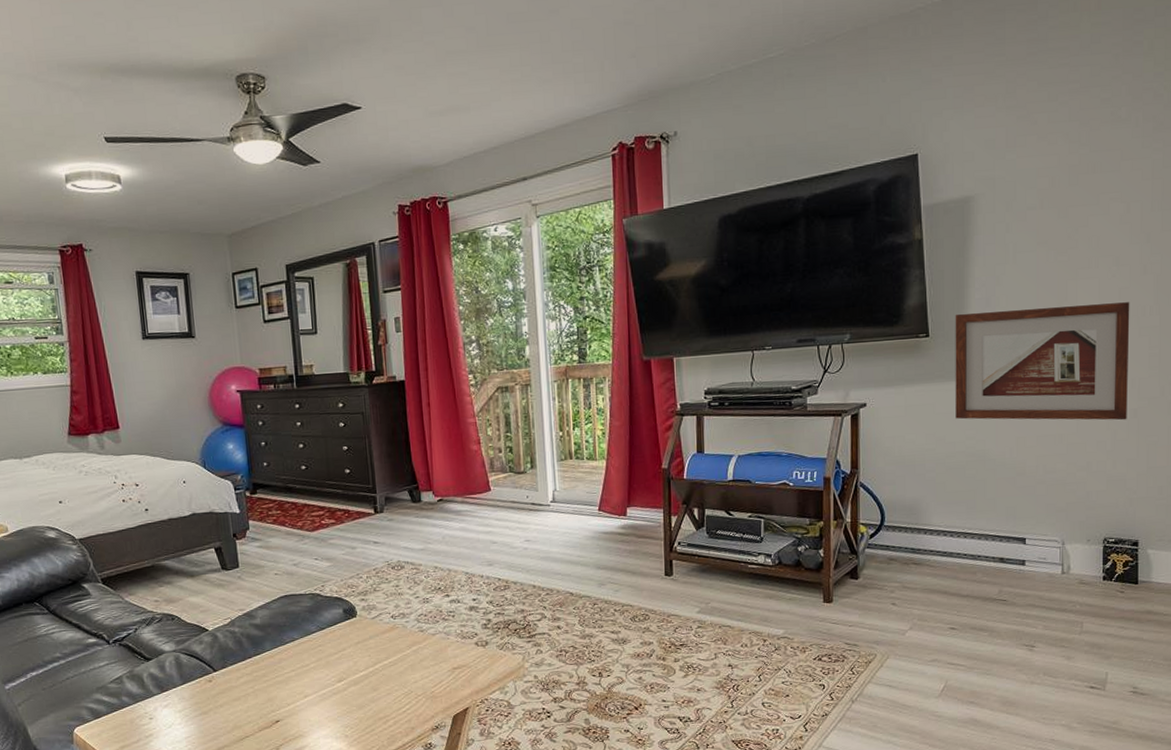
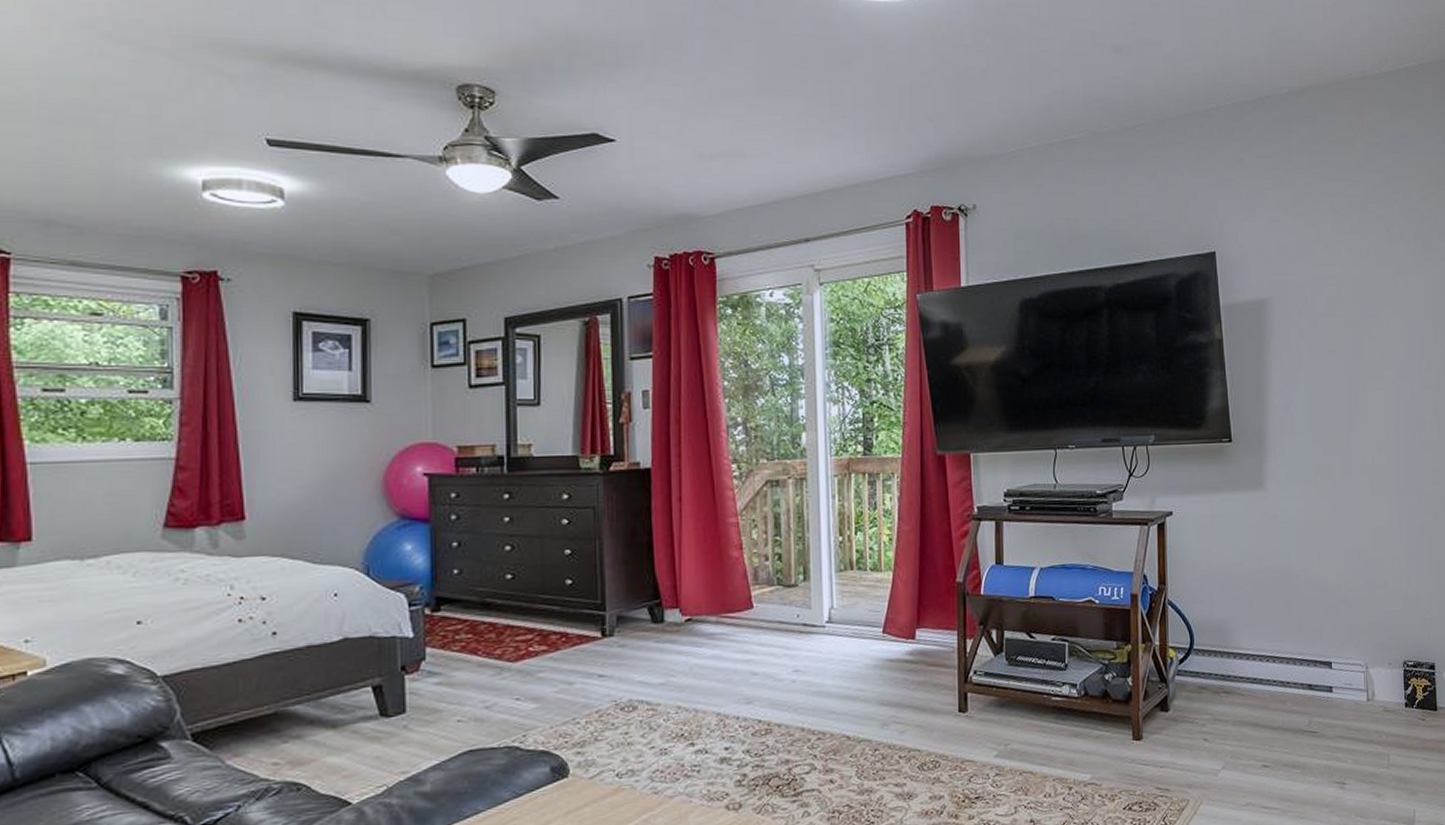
picture frame: present [955,302,1130,421] -> none [1255,415,1417,536]

